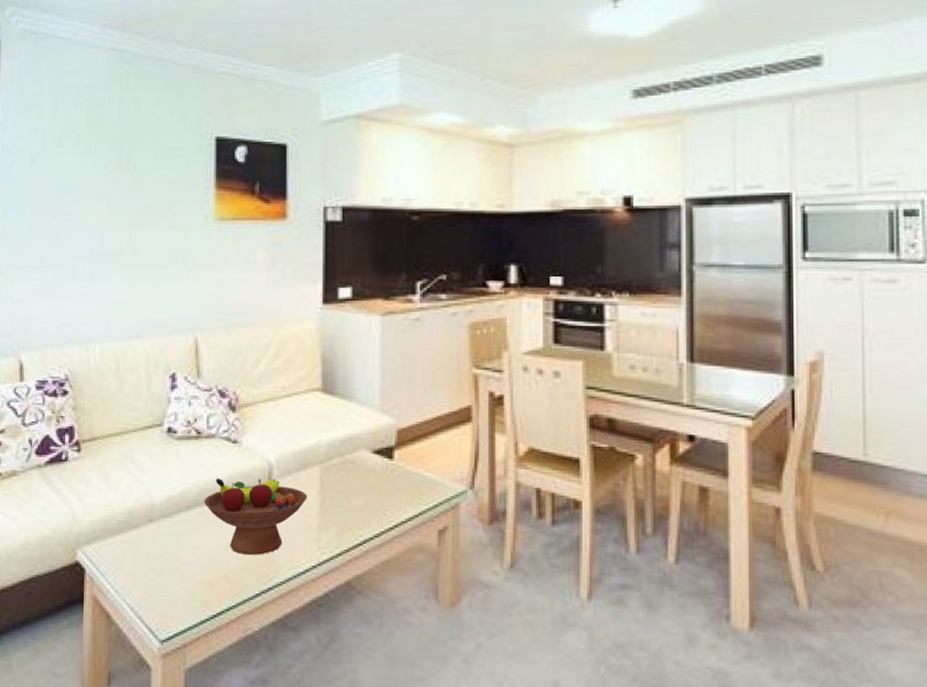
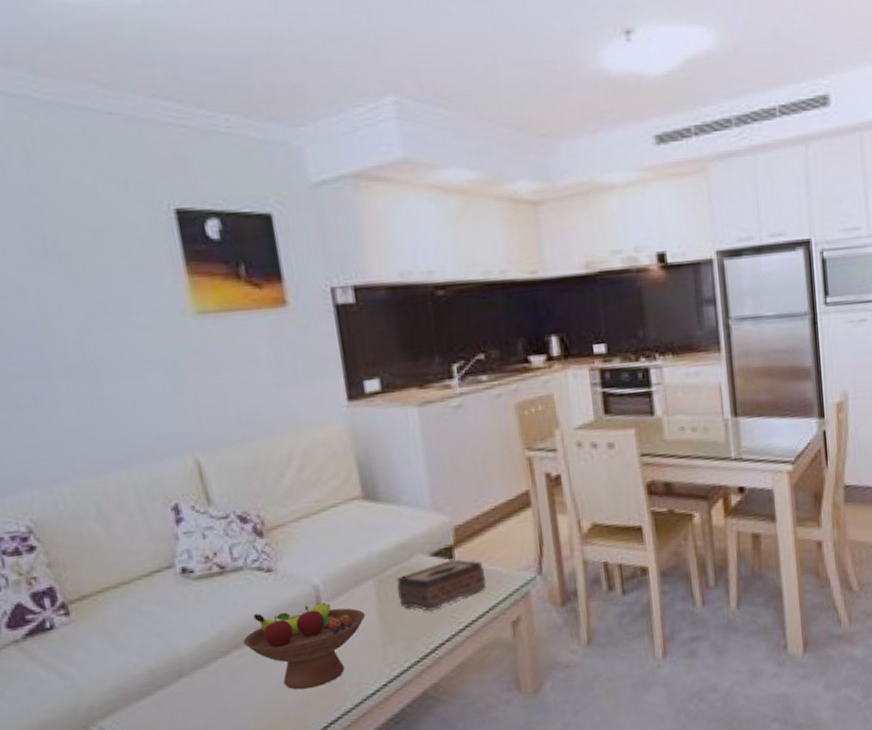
tissue box: none [339,460,419,505] -> present [396,559,486,611]

